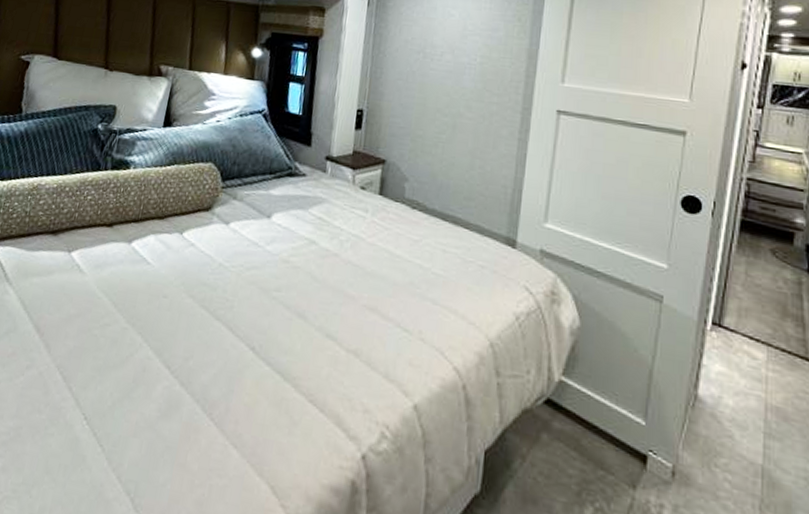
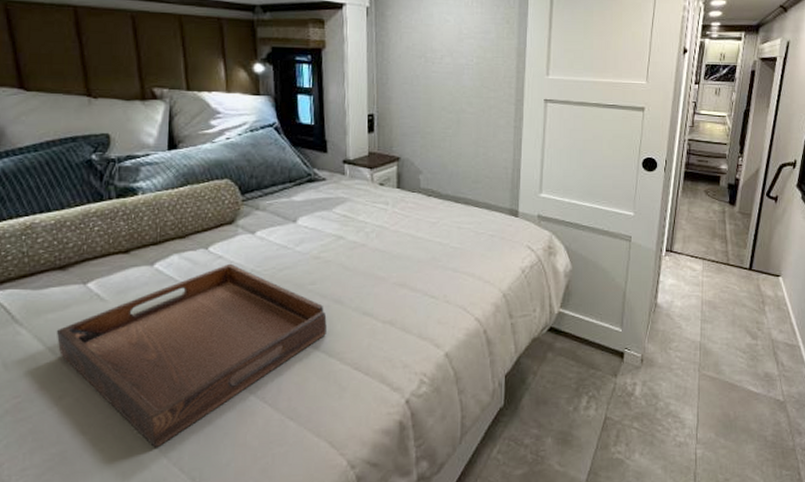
serving tray: none [35,253,288,446] -> present [56,263,327,448]

